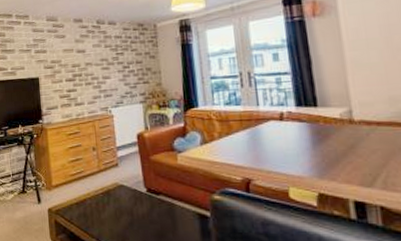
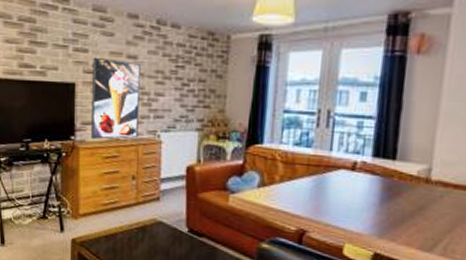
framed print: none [51,55,93,120] -> present [91,57,141,140]

